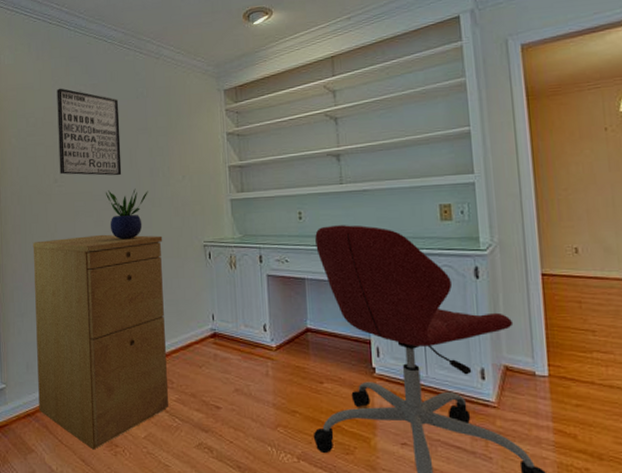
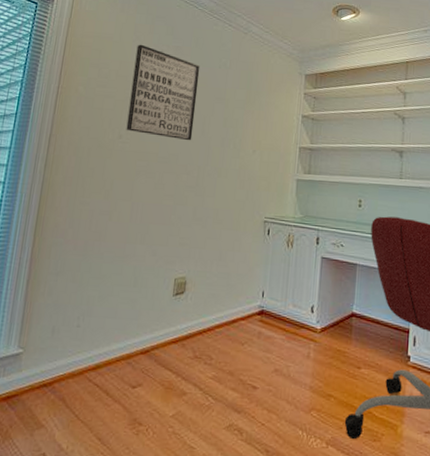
filing cabinet: present [32,234,168,450] -> none [58,196,224,428]
potted plant: present [106,189,148,240] -> none [170,154,216,207]

